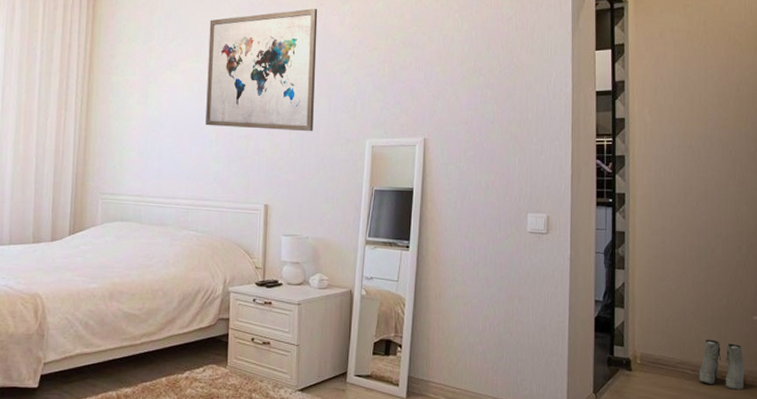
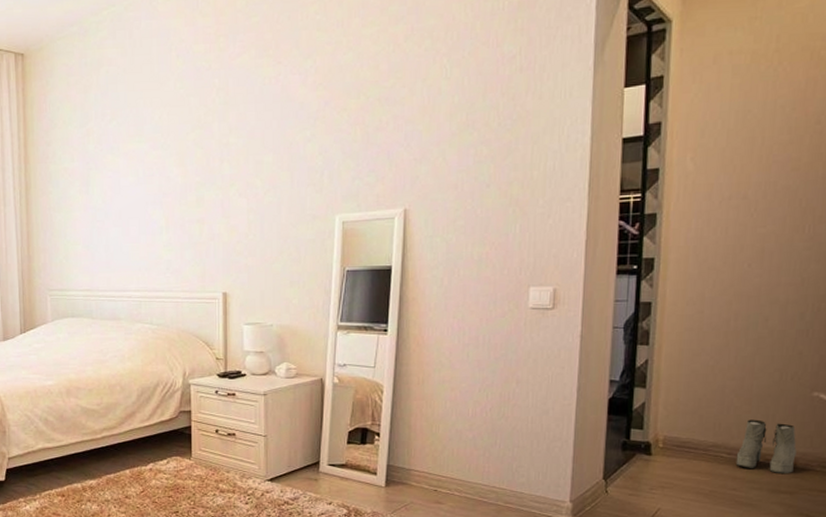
wall art: present [205,9,318,132] -> none [151,69,275,212]

